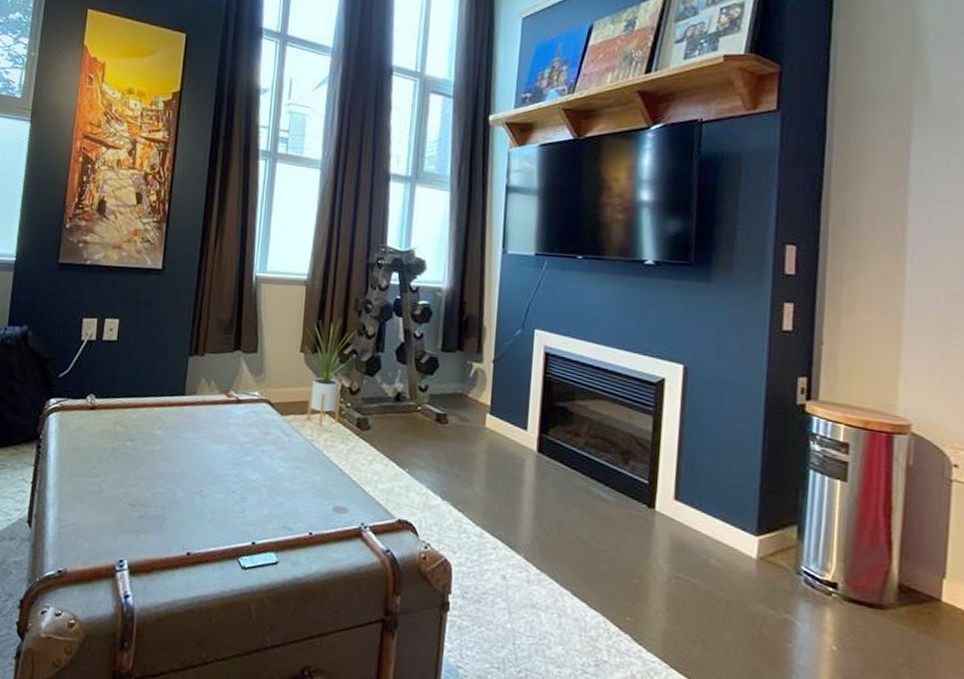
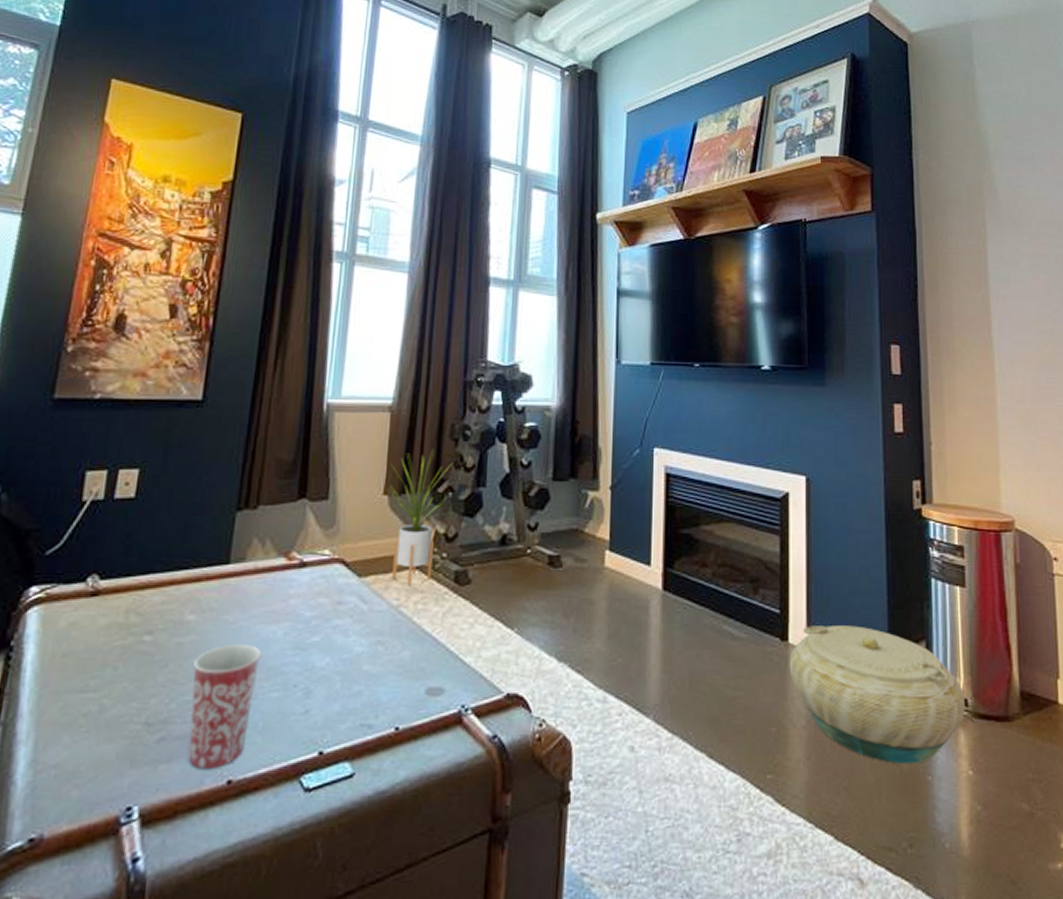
mug: none [159,455,209,543] -> present [188,643,262,769]
basket: none [654,498,836,631] -> present [789,625,966,764]

